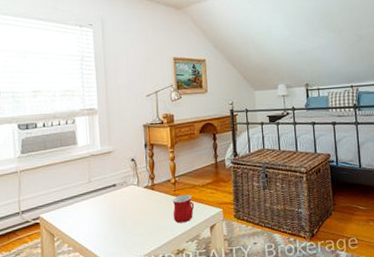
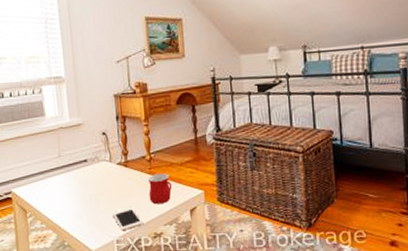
cell phone: none [138,227,168,249] -> present [112,207,144,230]

